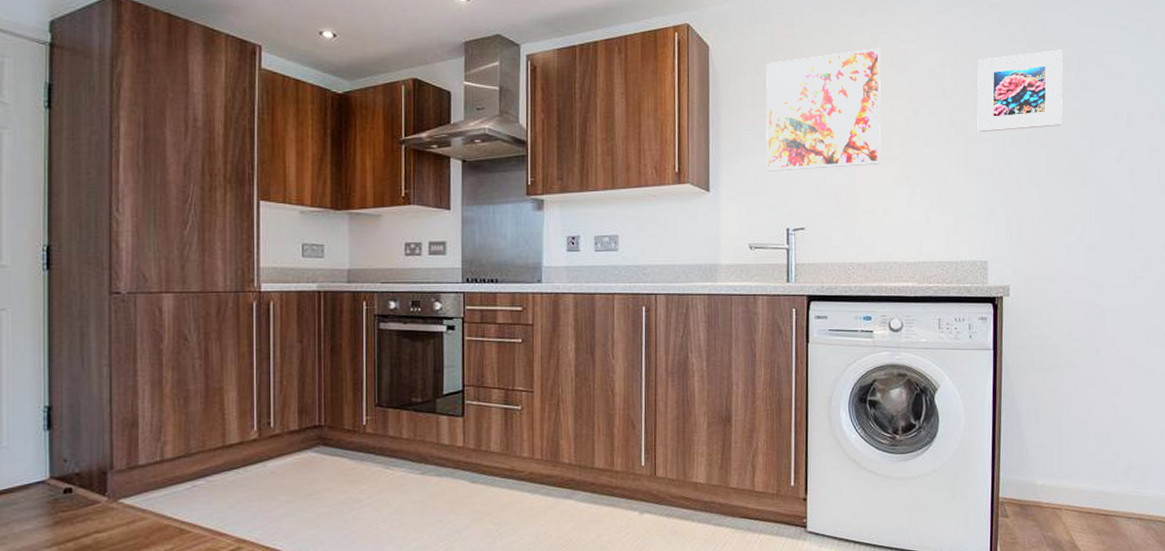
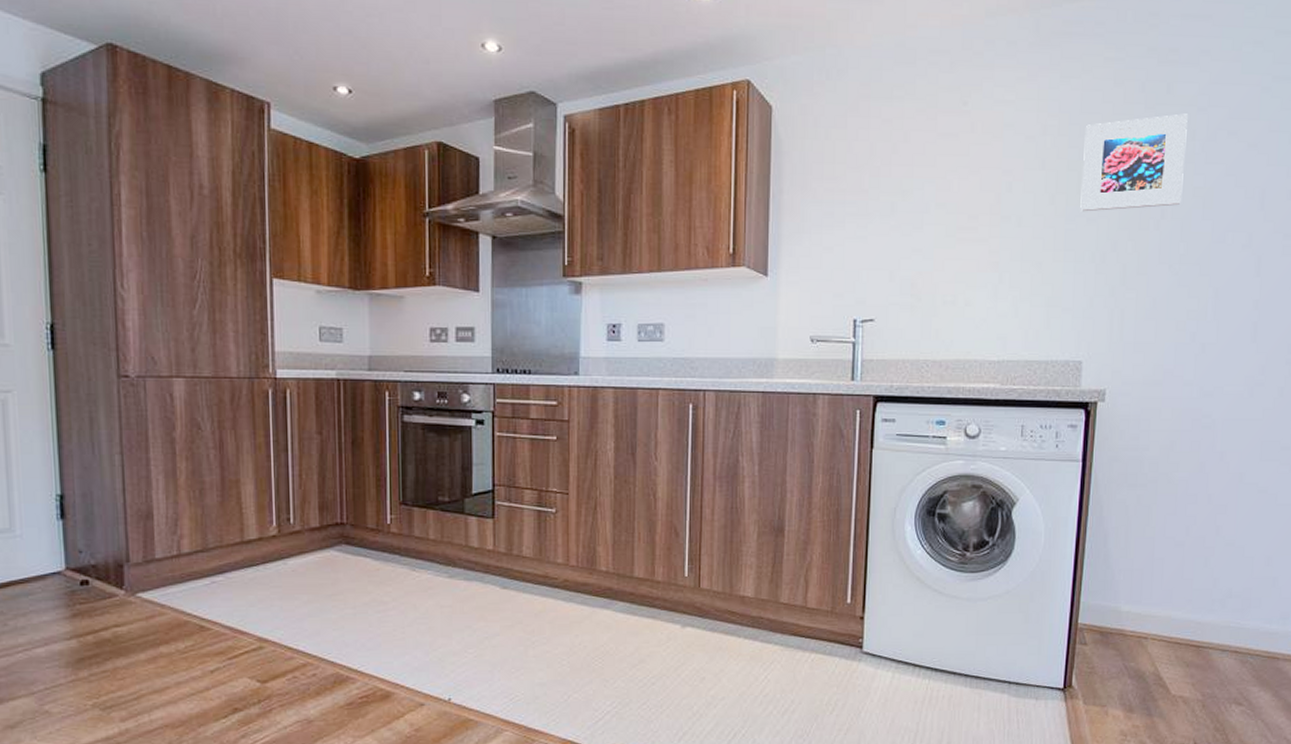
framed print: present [766,48,881,171] -> none [832,110,972,254]

